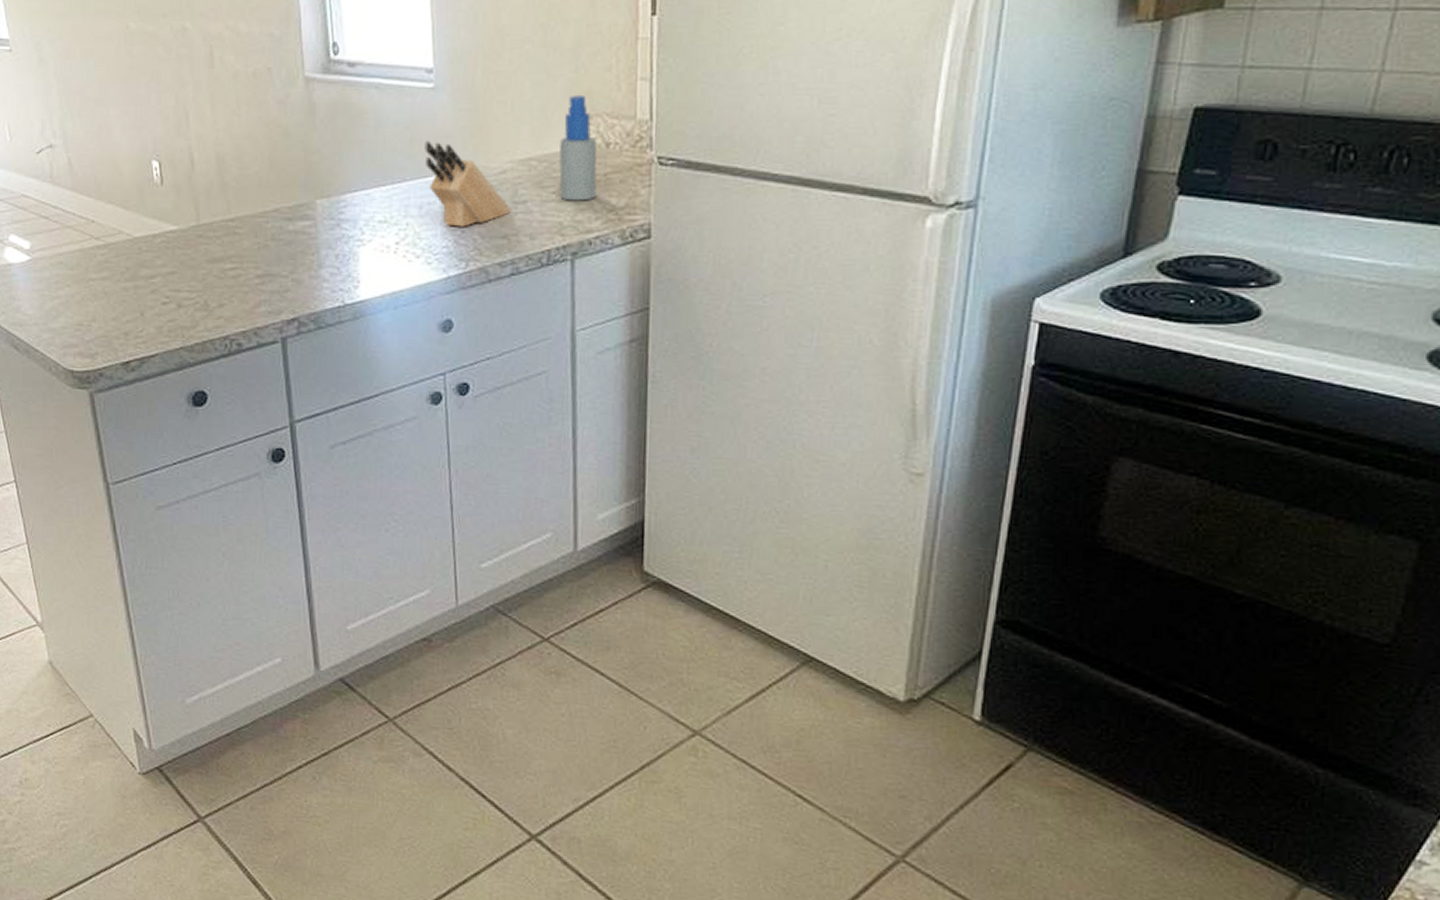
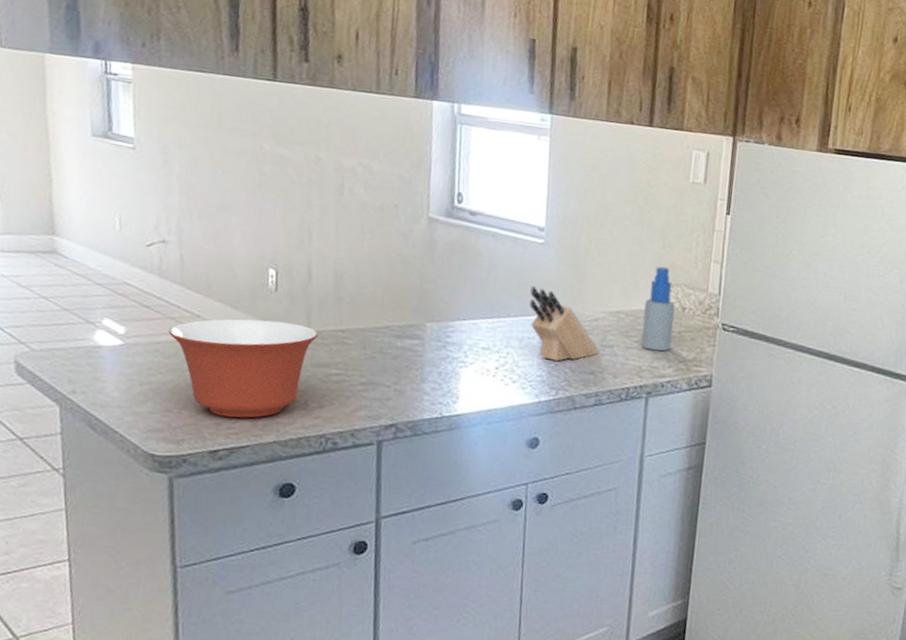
mixing bowl: none [68,218,209,326] -> present [168,318,319,418]

